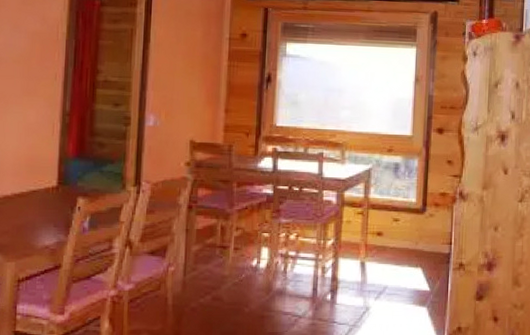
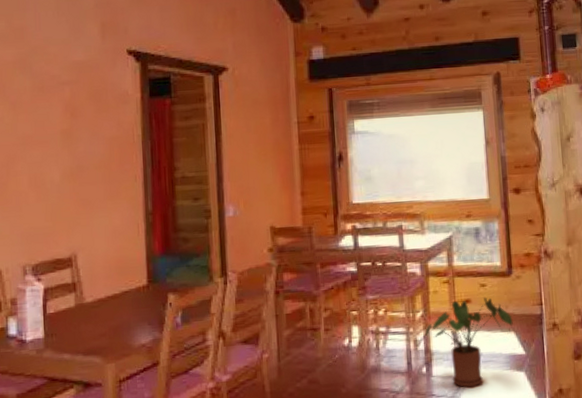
house plant: none [334,231,421,318] -> present [425,297,513,388]

